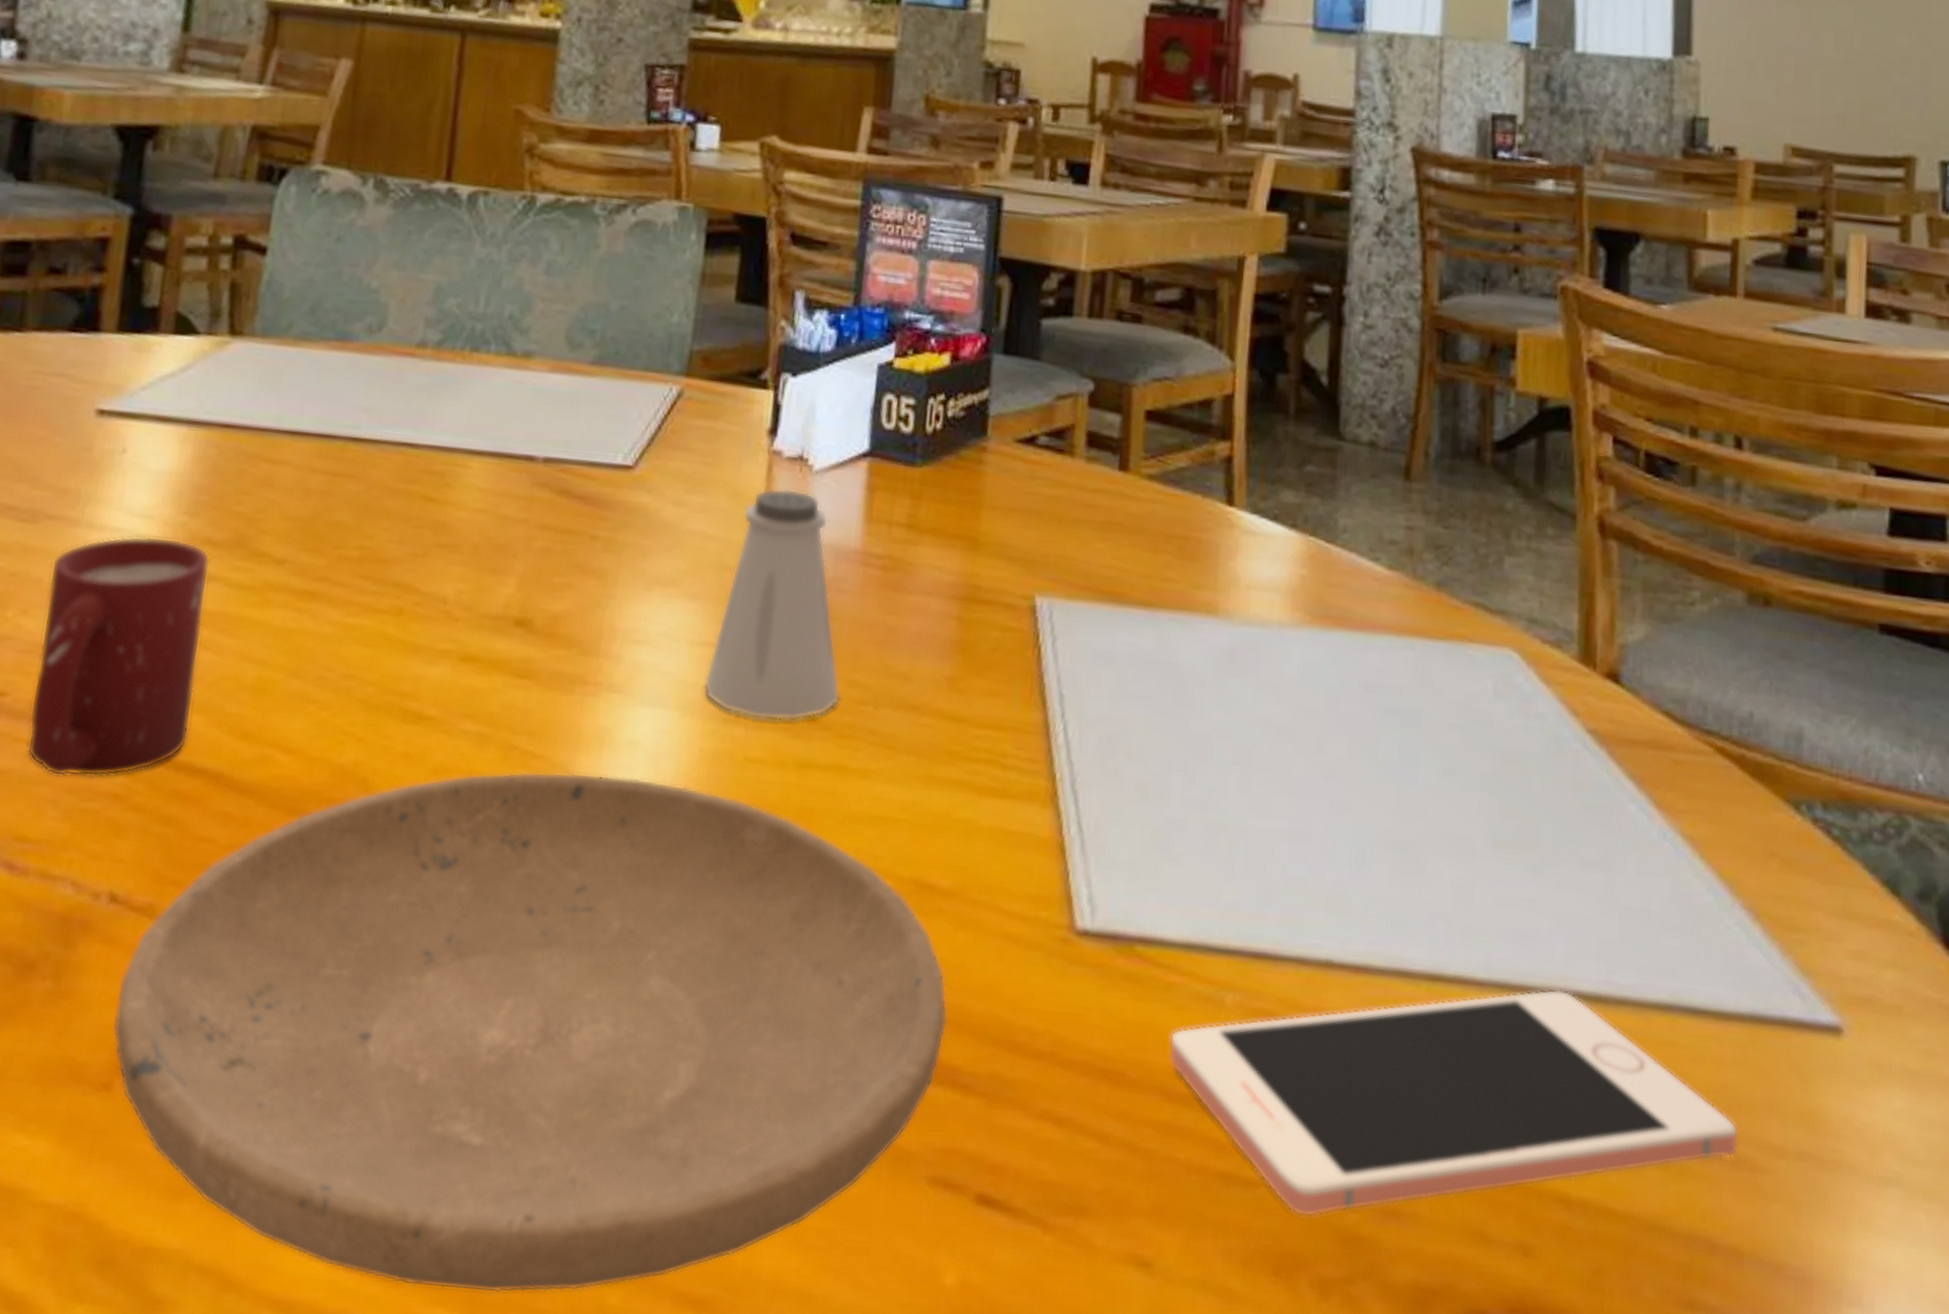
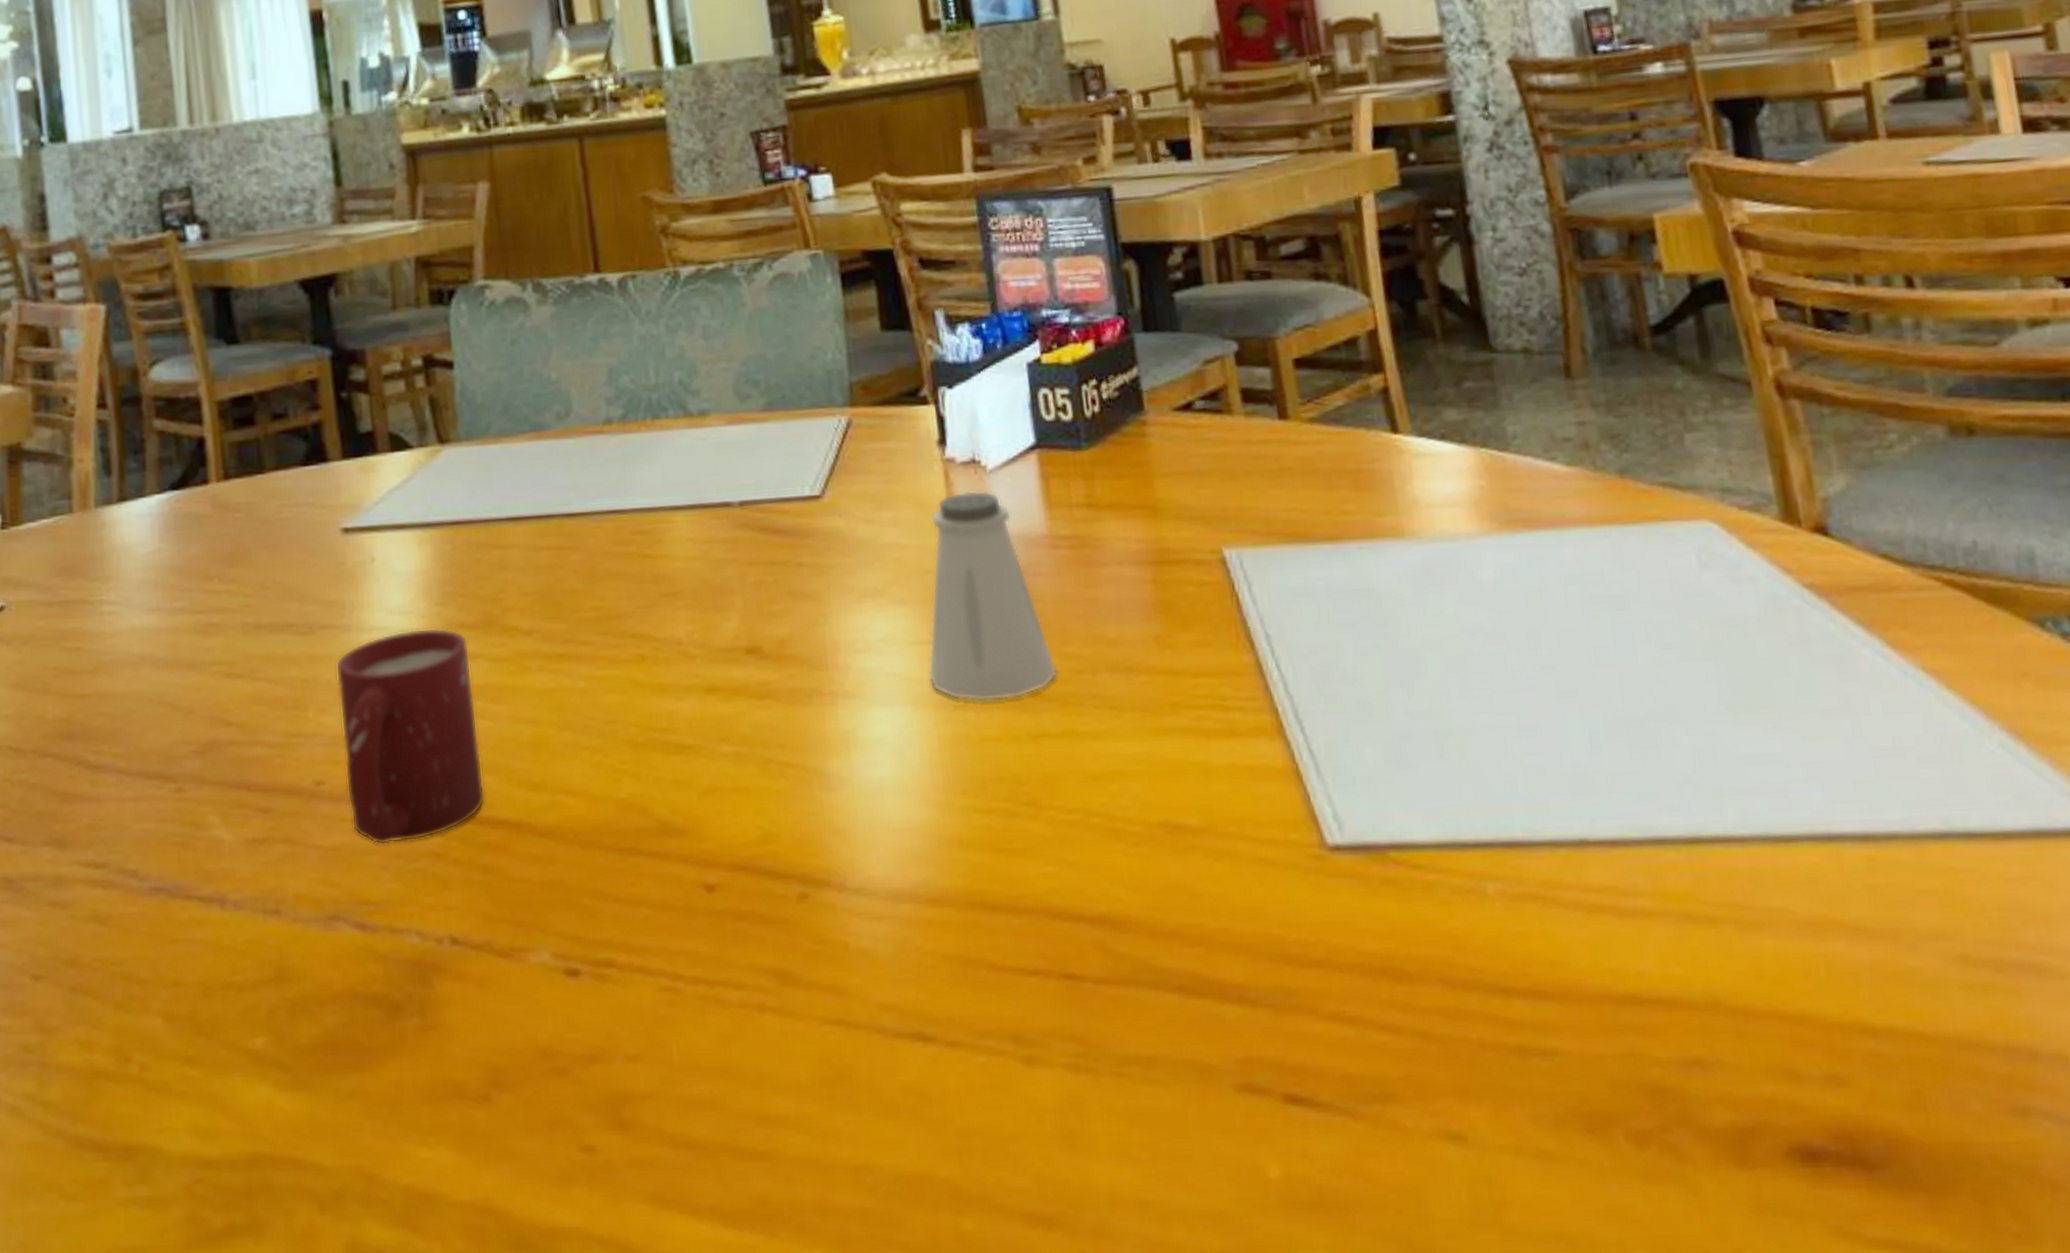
plate: present [112,771,948,1294] -> none [476,770,1223,1234]
cell phone: present [1168,989,1738,1218] -> none [1439,834,2043,1077]

